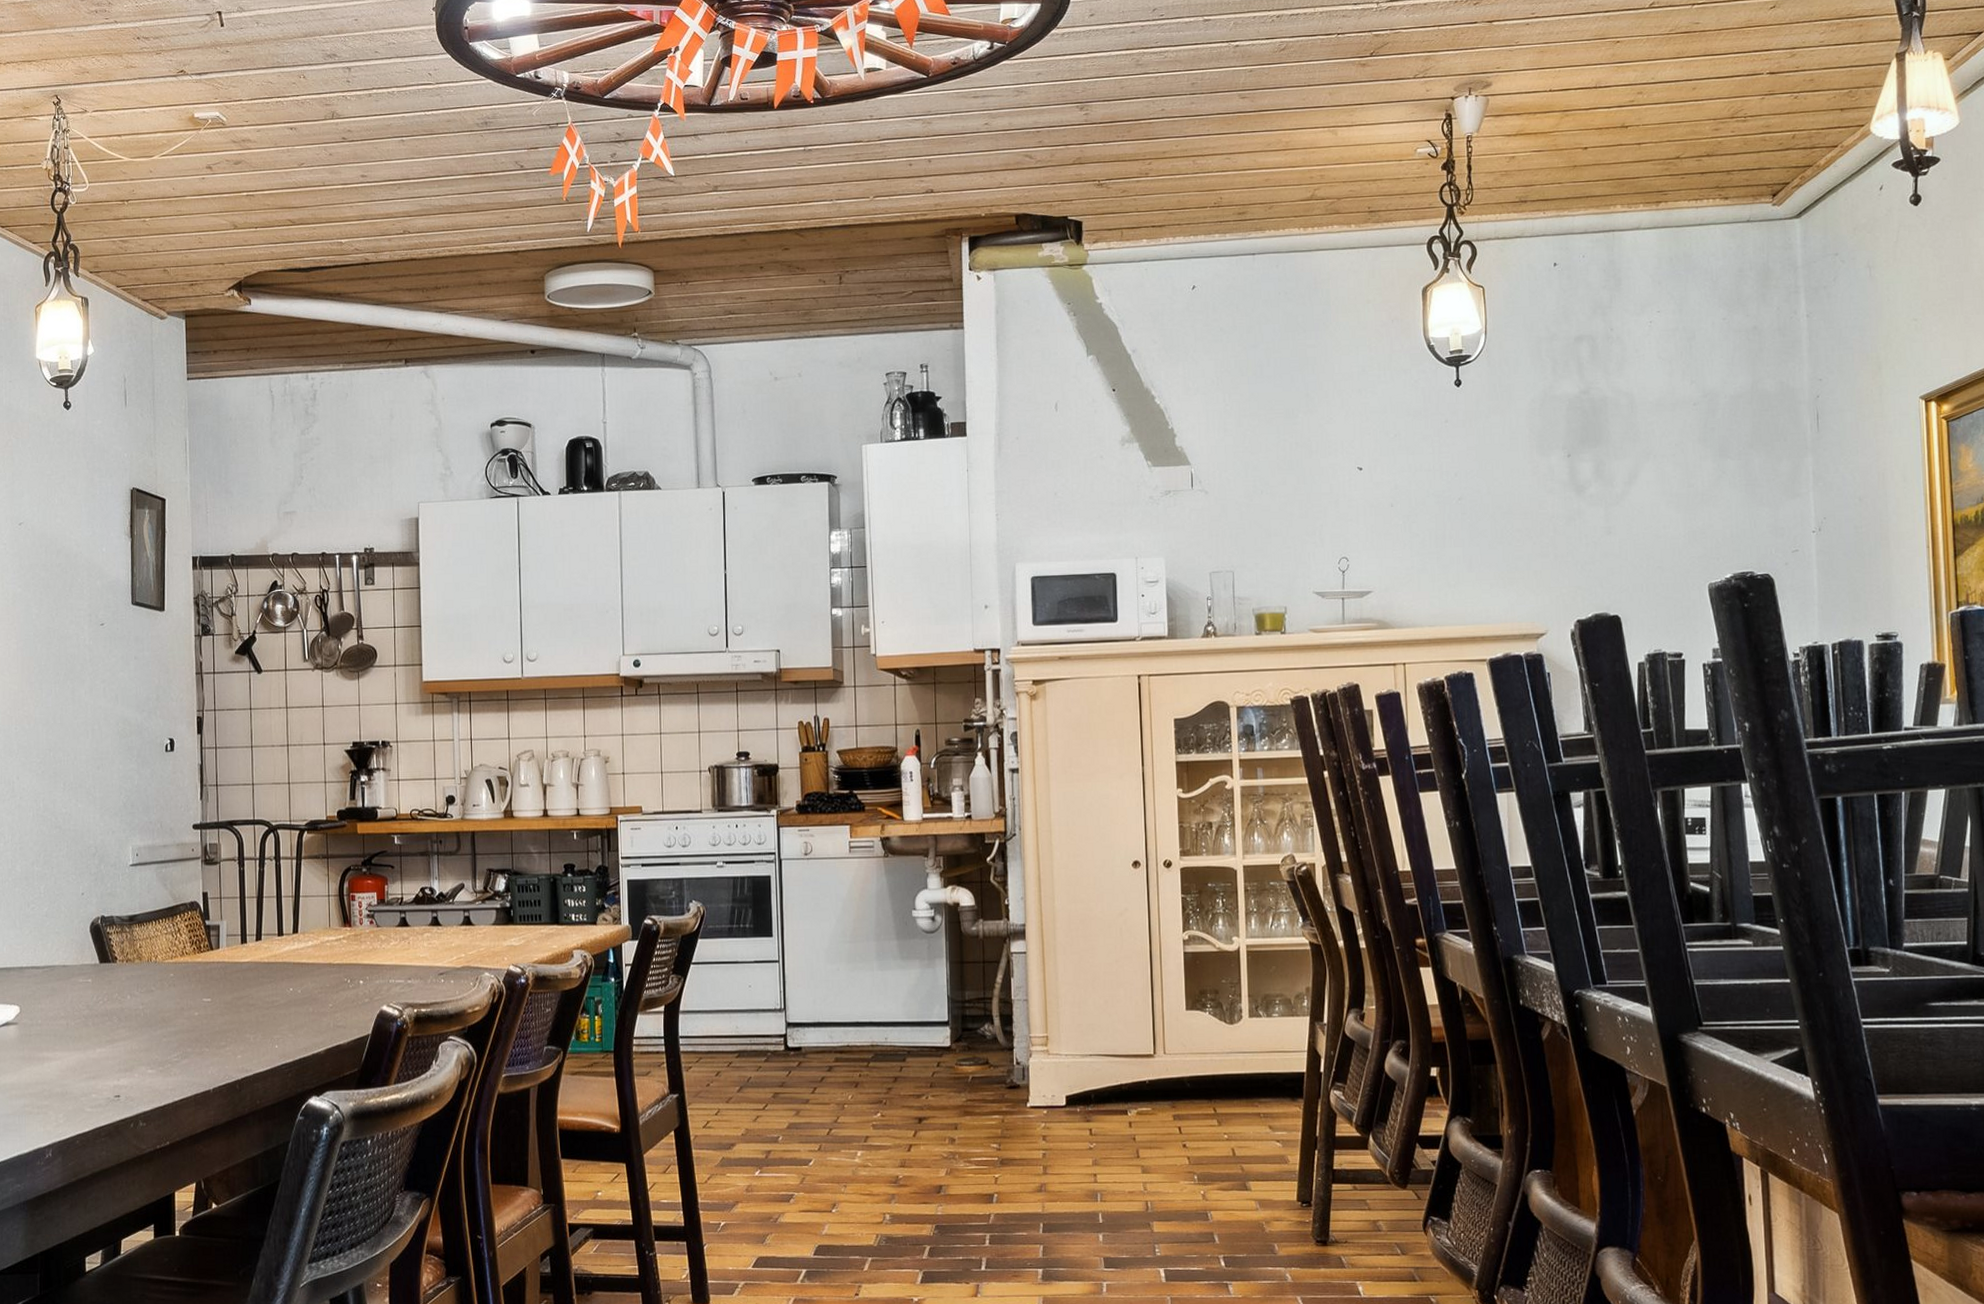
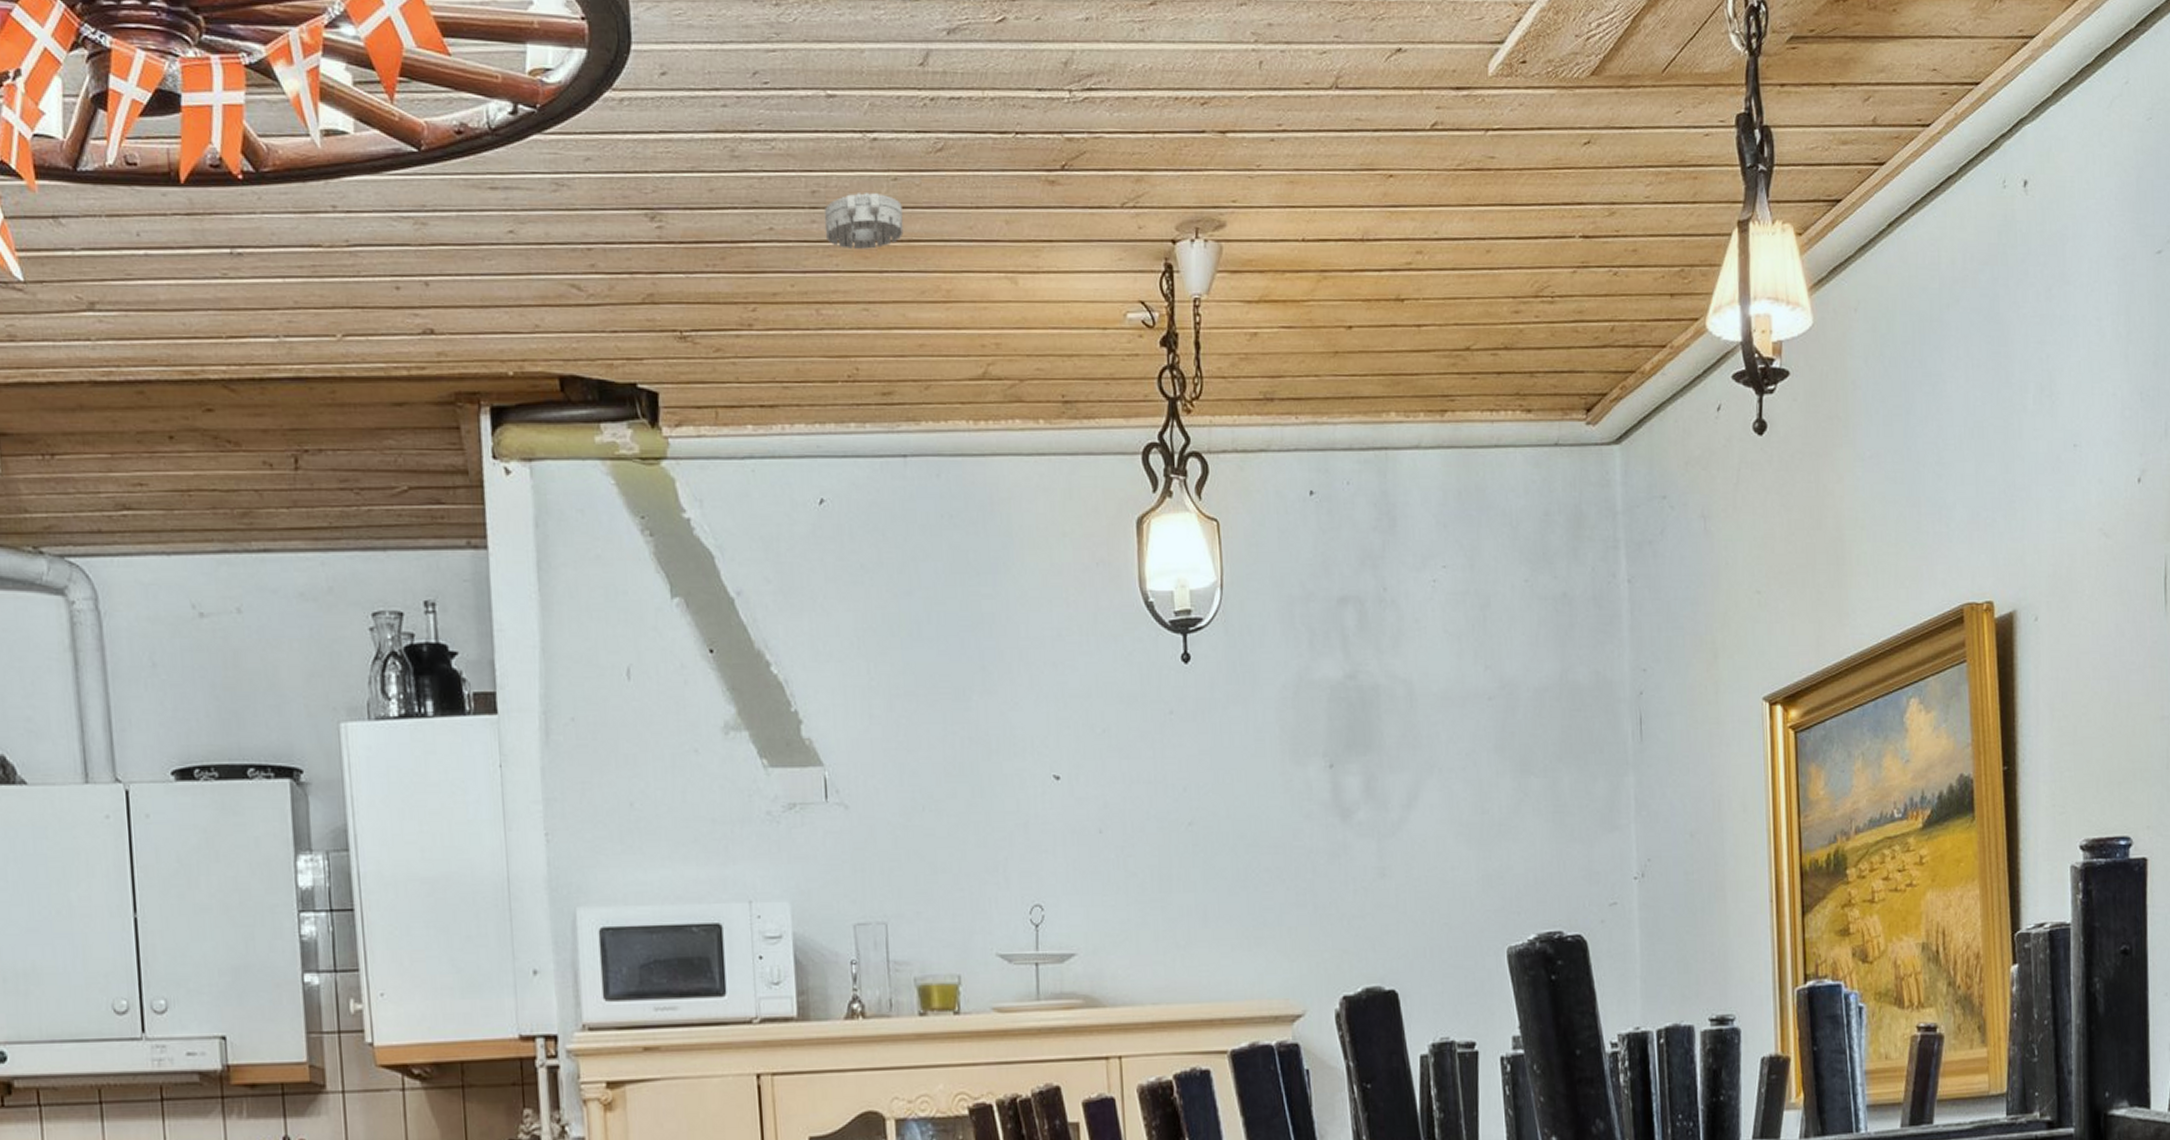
smoke detector: none [1200,81,1256,119] -> present [824,193,904,249]

